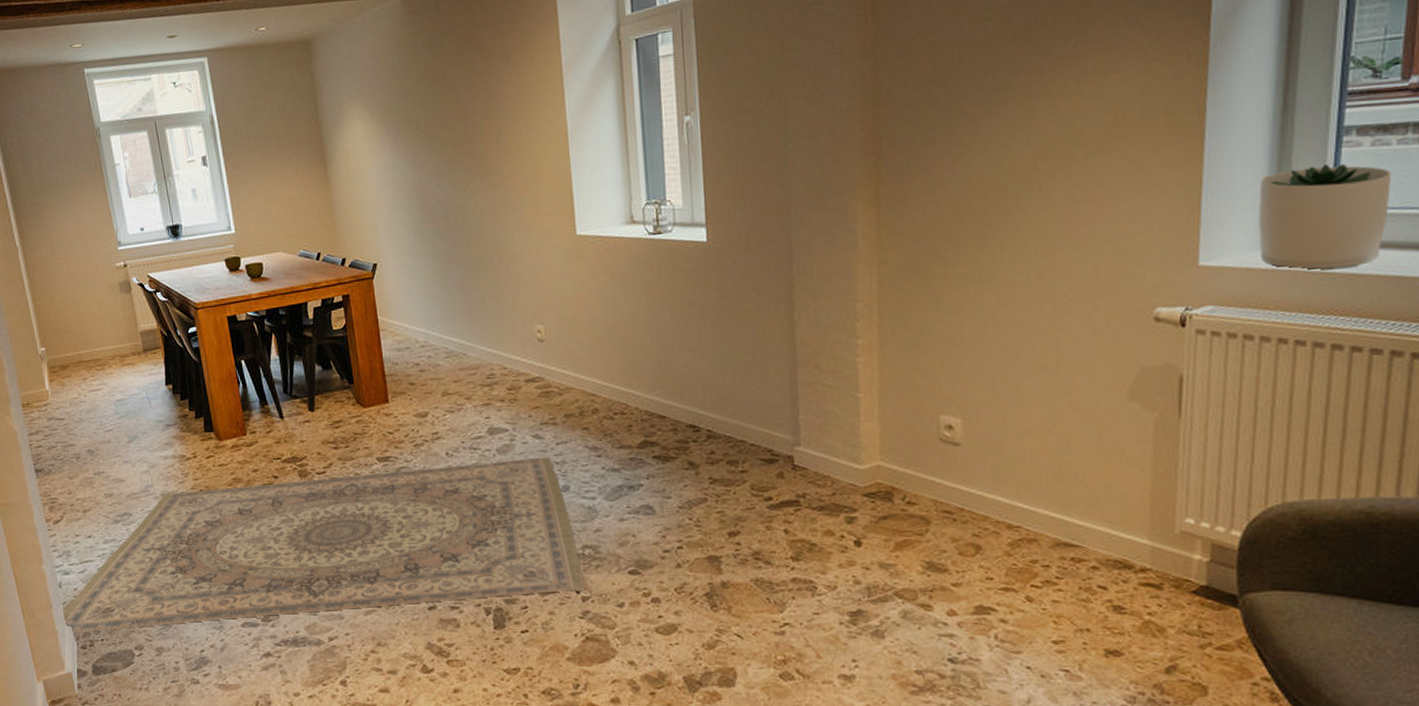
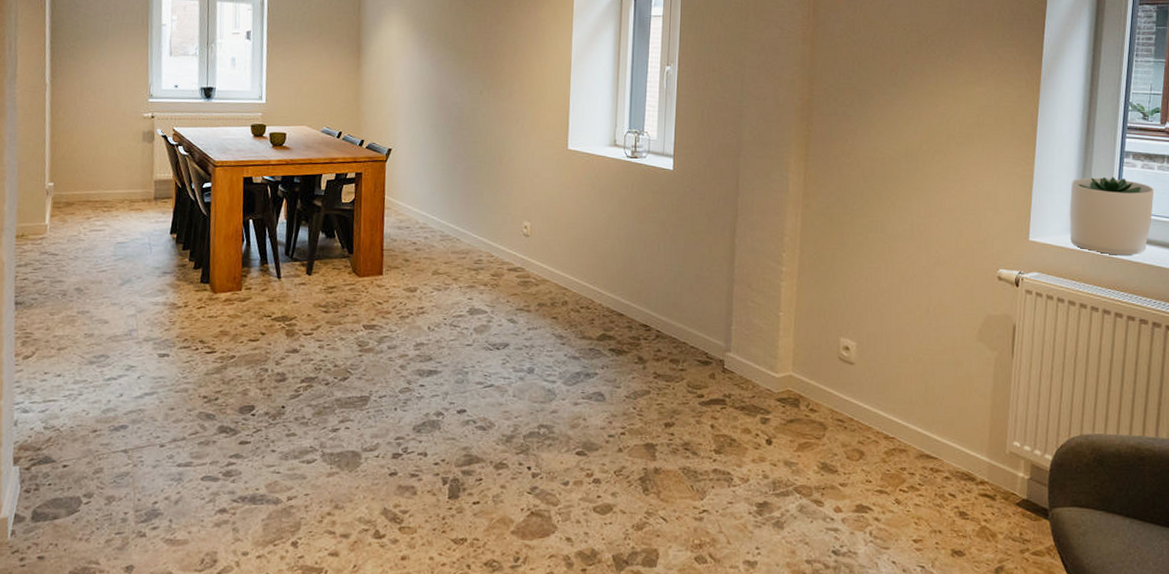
area rug: present [61,456,586,634] -> none [10,339,537,476]

